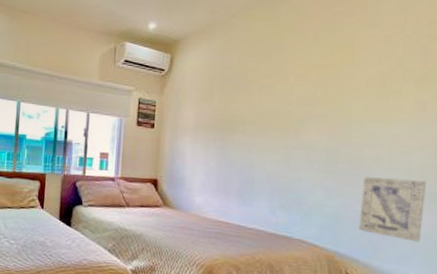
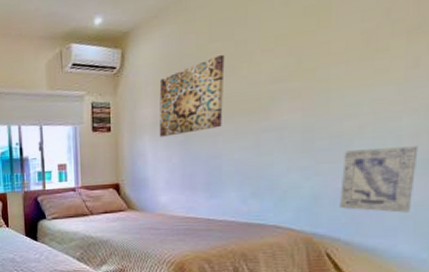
wall art: none [199,73,262,141] -> present [159,54,225,137]

